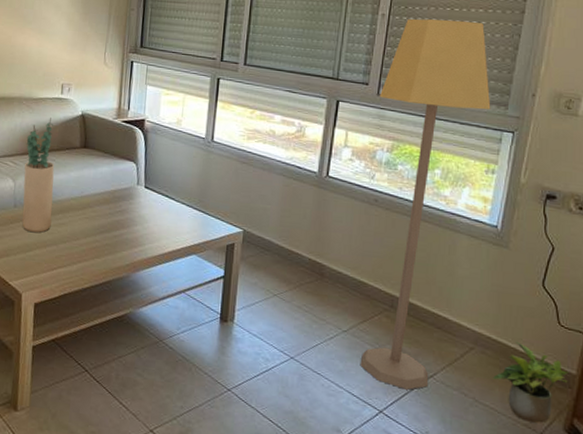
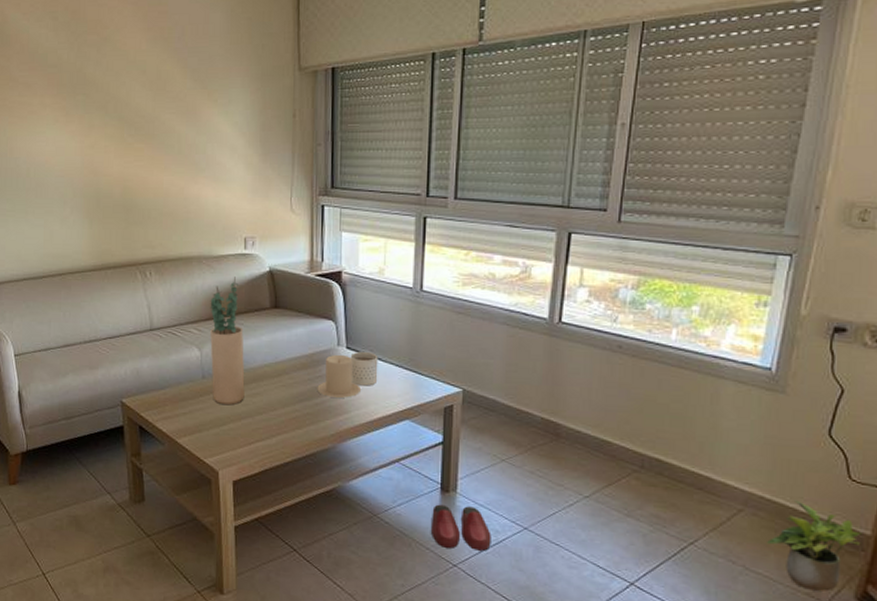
candle: none [116,192,155,233] -> present [317,354,360,399]
mug: none [147,191,172,223] -> present [350,352,378,386]
slippers: none [210,332,262,377] -> present [432,504,491,551]
lamp: present [360,18,491,390] -> none [605,122,762,559]

